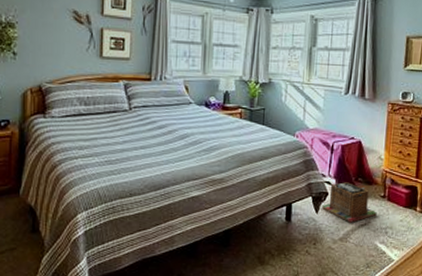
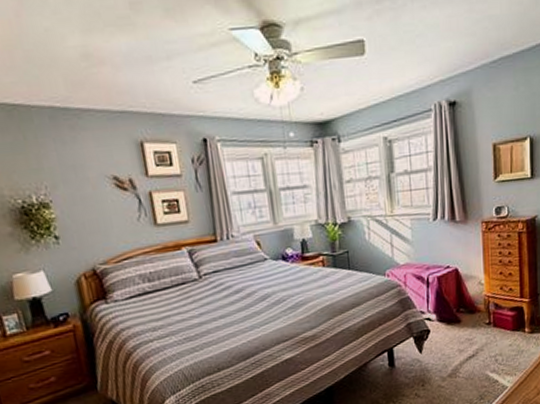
laundry basket: present [322,182,377,223] -> none [425,315,484,357]

